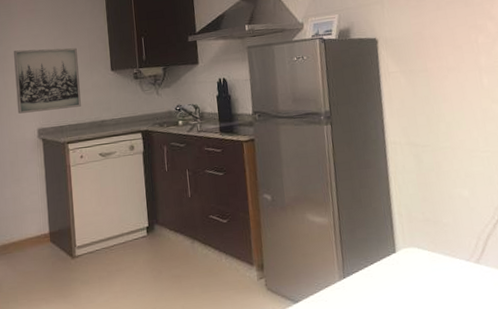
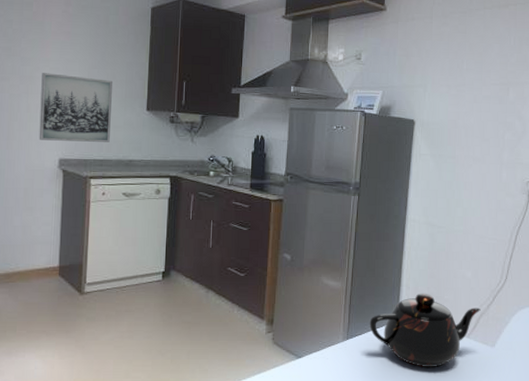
teapot: none [364,219,487,301] -> present [369,293,481,367]

